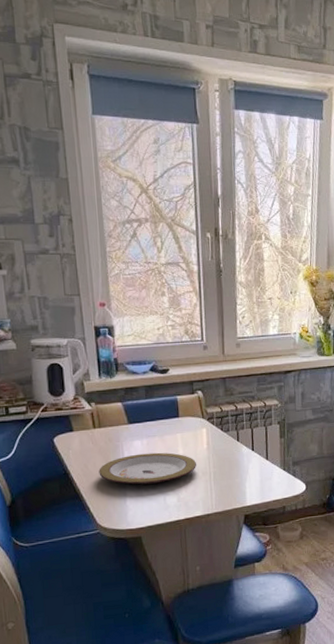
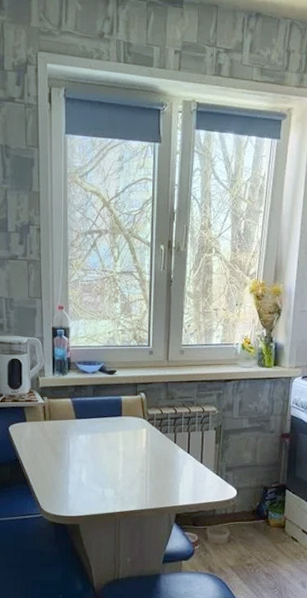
plate: present [99,452,197,485] -> none [46,447,135,476]

